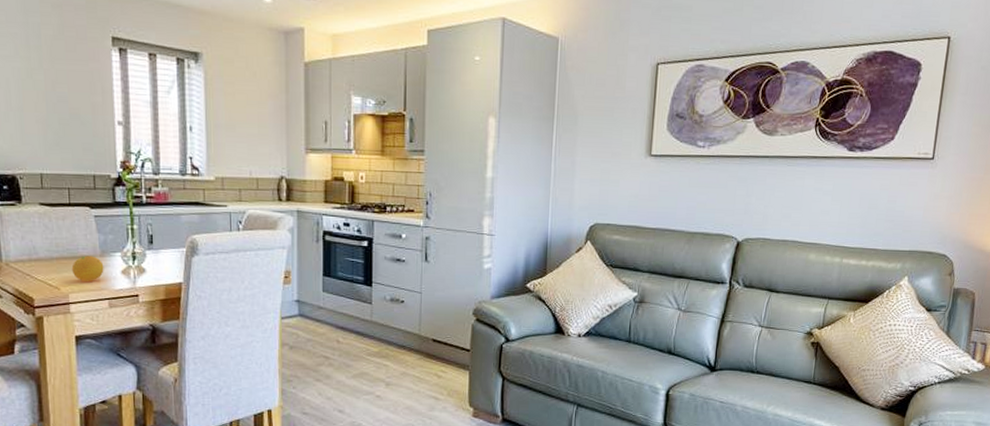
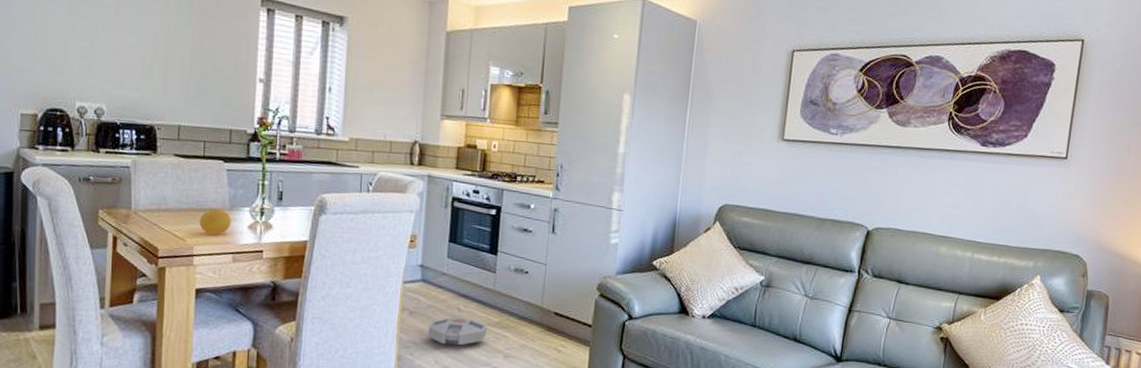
robot vacuum: none [309,349,367,376] -> present [427,317,487,345]

